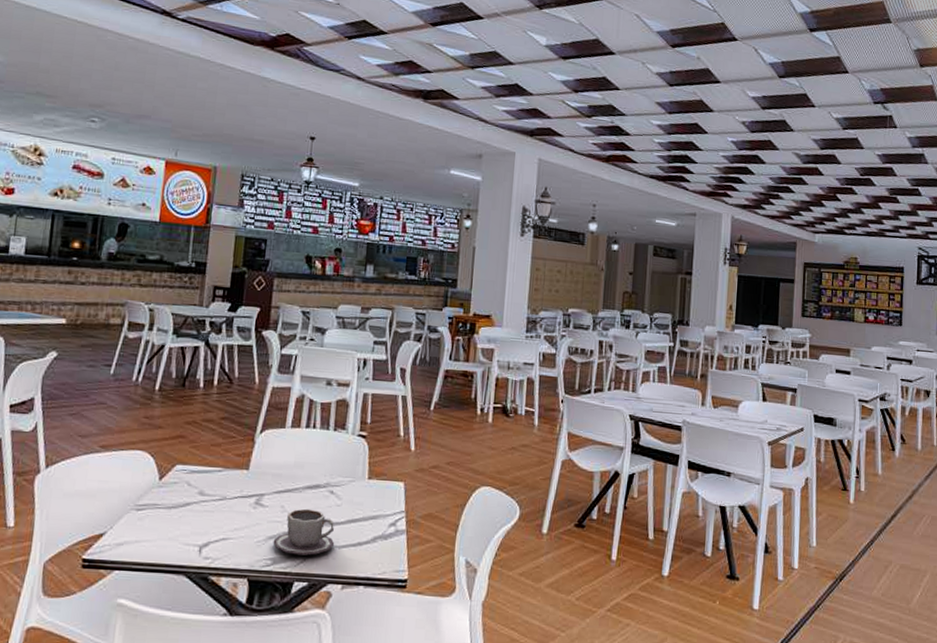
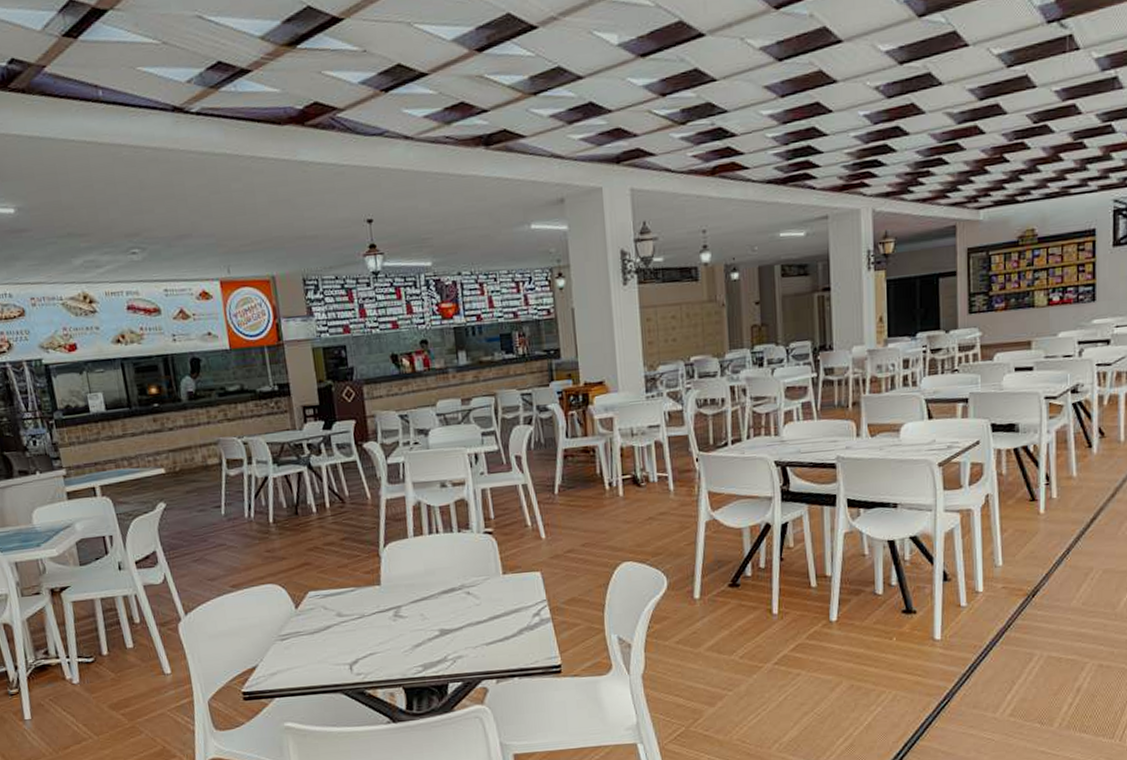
cup: present [273,508,335,556] -> none [419,612,482,659]

